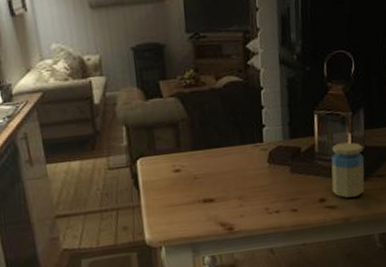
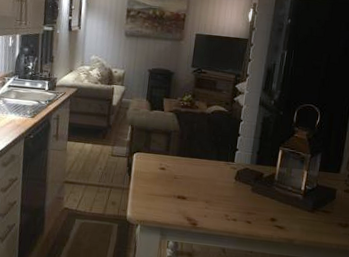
jar: present [331,142,365,199] -> none [283,177,315,224]

